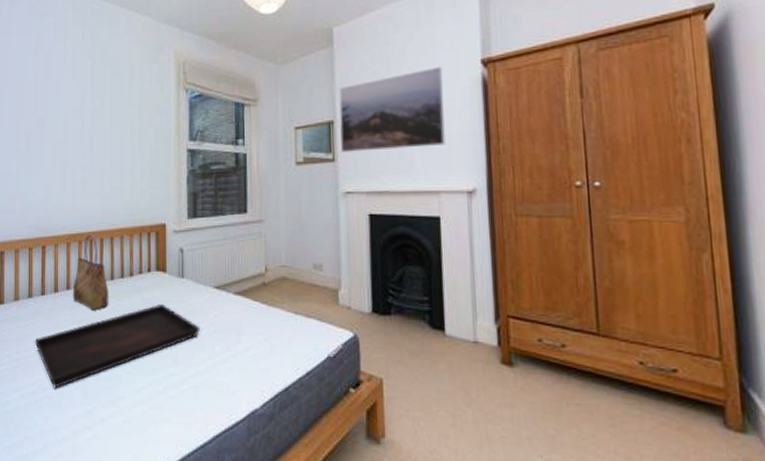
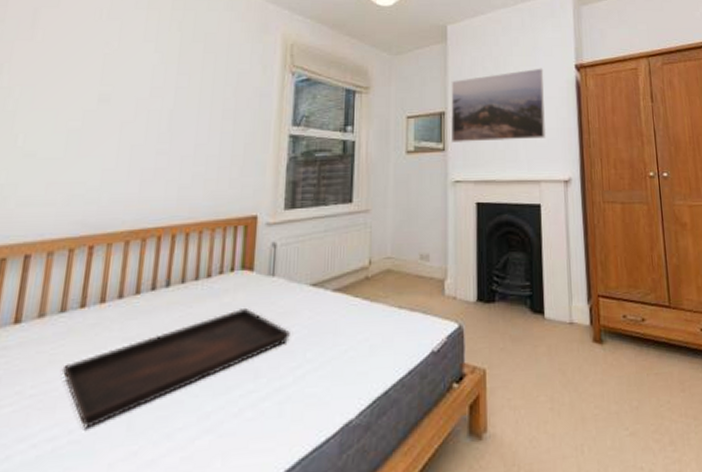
tote bag: present [72,235,109,311] -> none [125,230,177,323]

